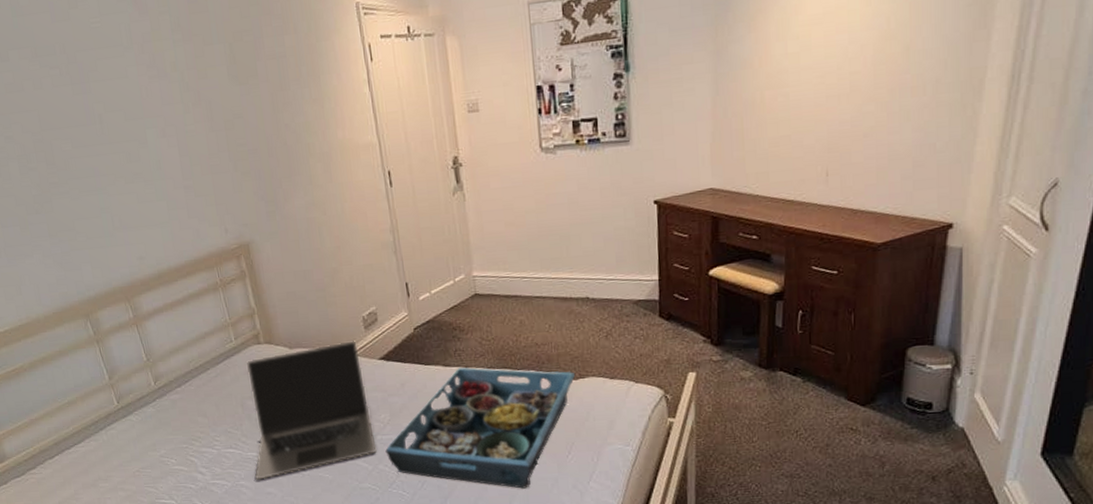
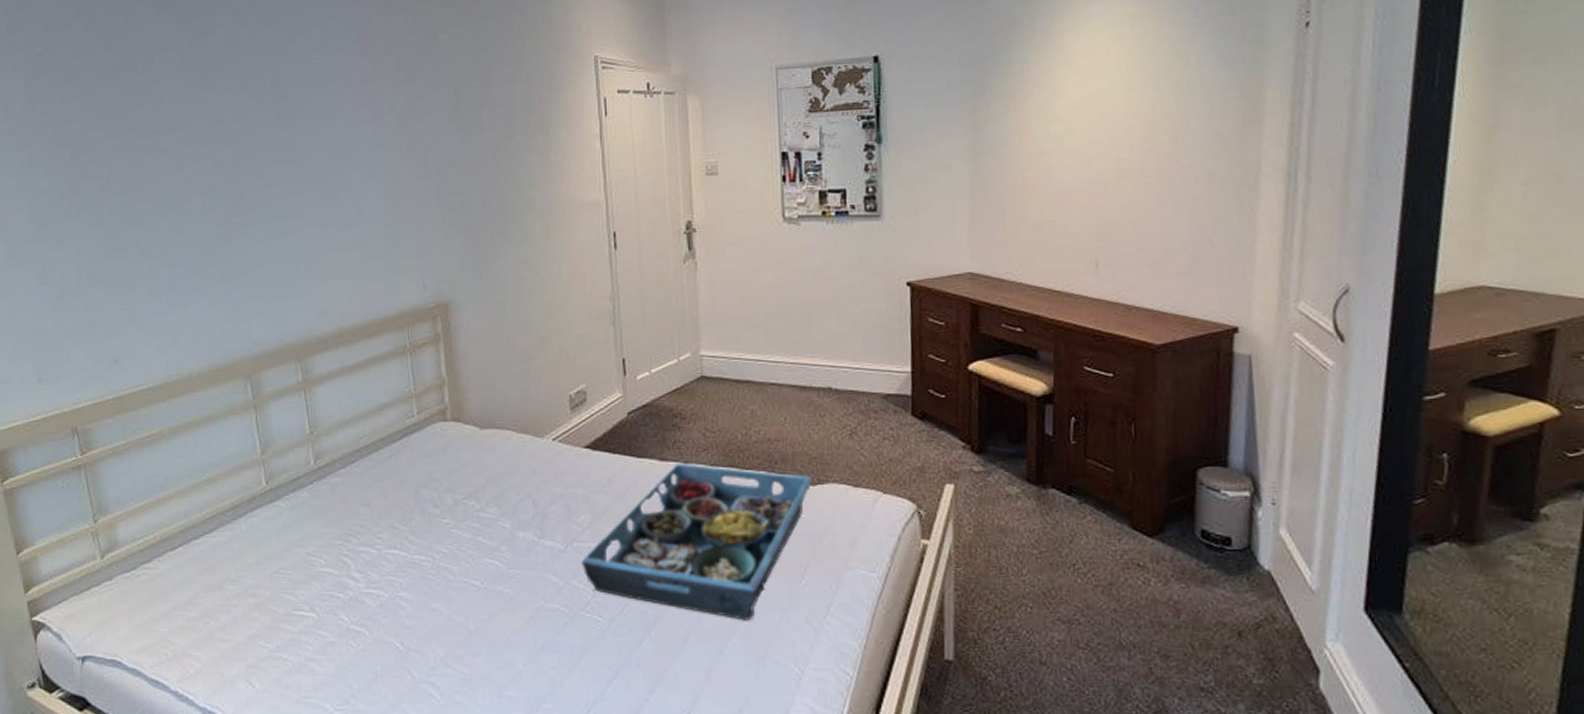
laptop: present [247,339,377,480] -> none [418,422,571,592]

